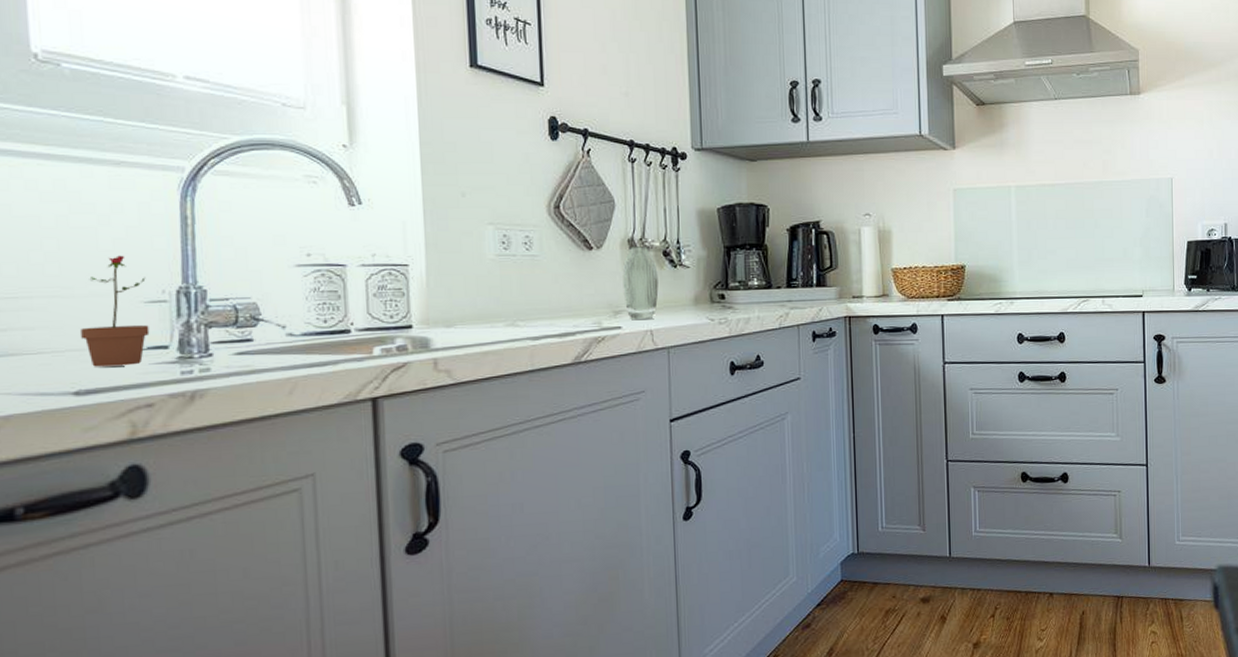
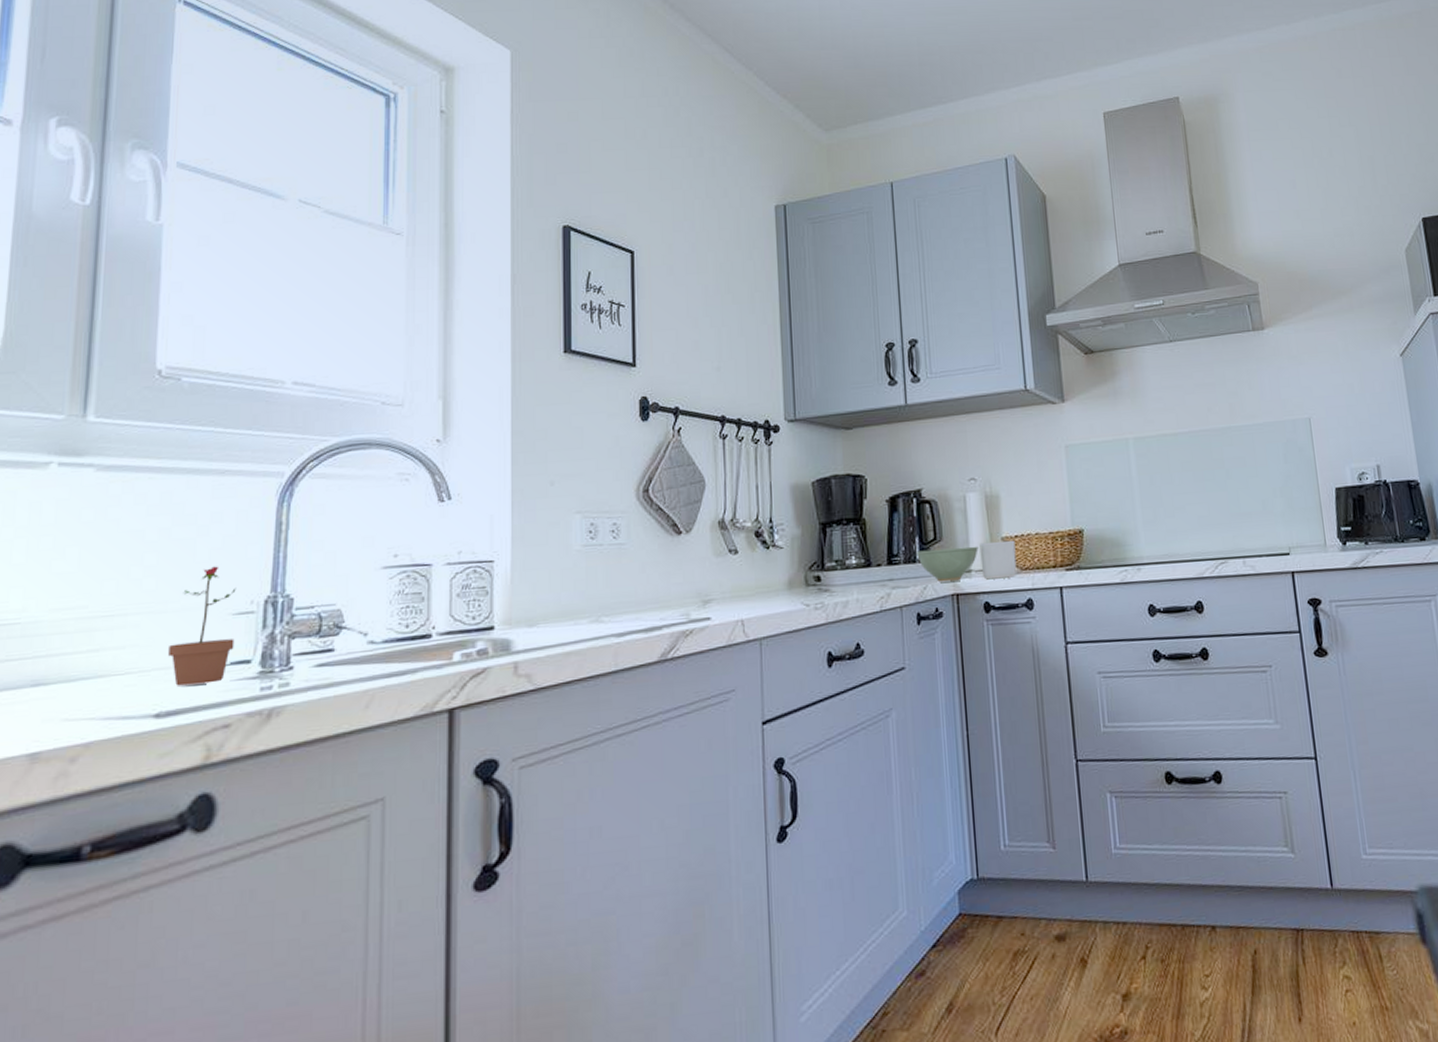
vase: present [622,246,659,320] -> none [712,527,750,610]
bowl: none [814,275,870,305] -> present [916,546,978,583]
mug: none [871,271,904,305] -> present [979,540,1017,580]

